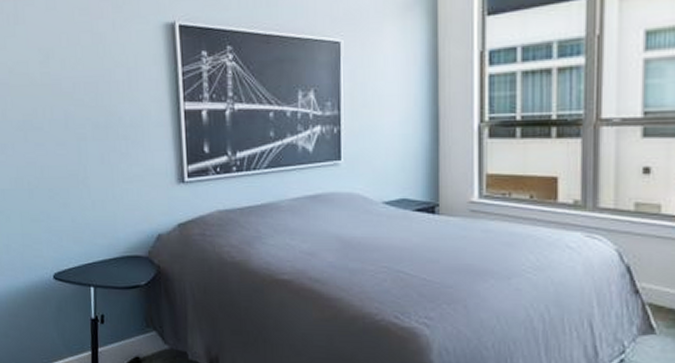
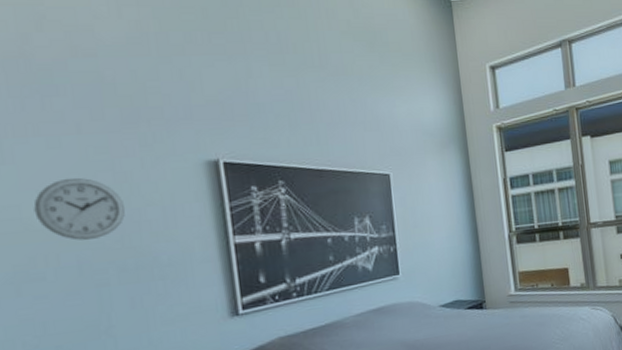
wall clock: none [36,37,100,96] -> present [33,177,126,240]

